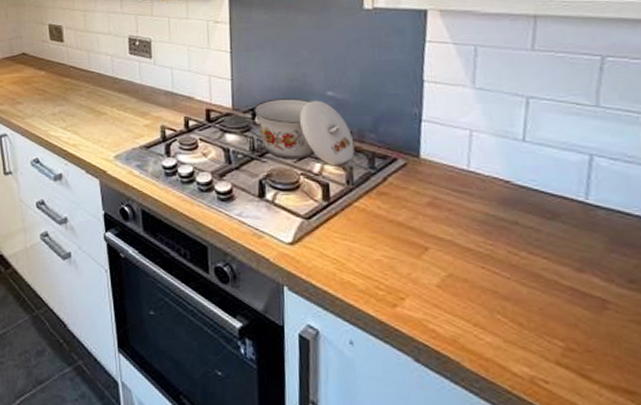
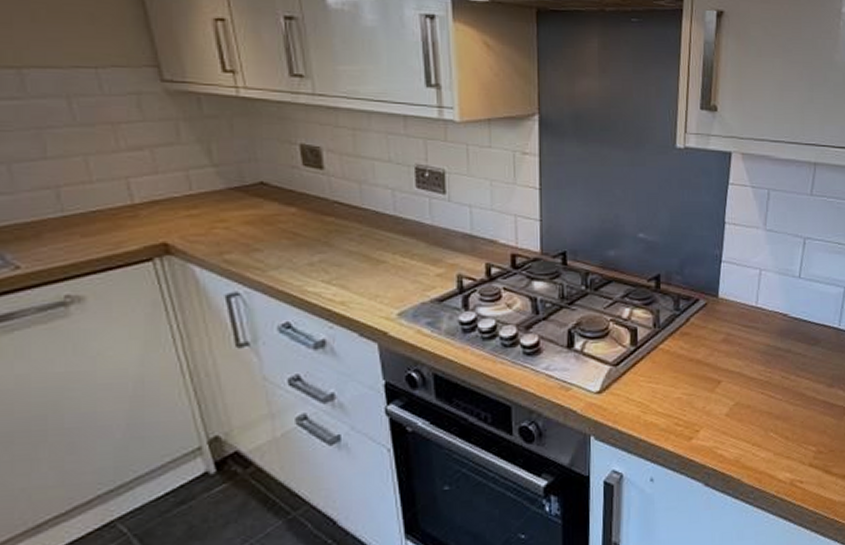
cooking pot: present [254,98,355,166] -> none [564,241,662,310]

